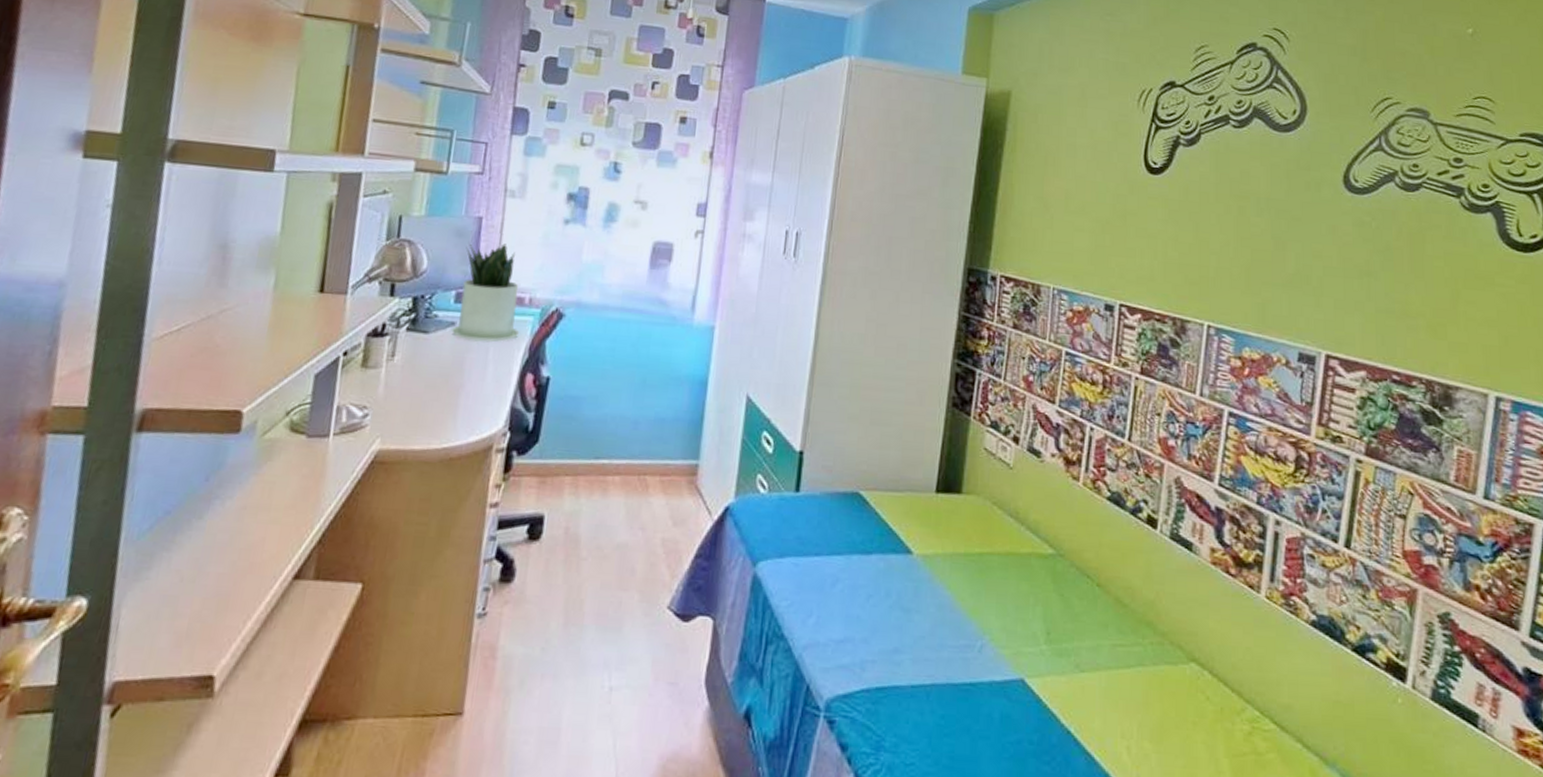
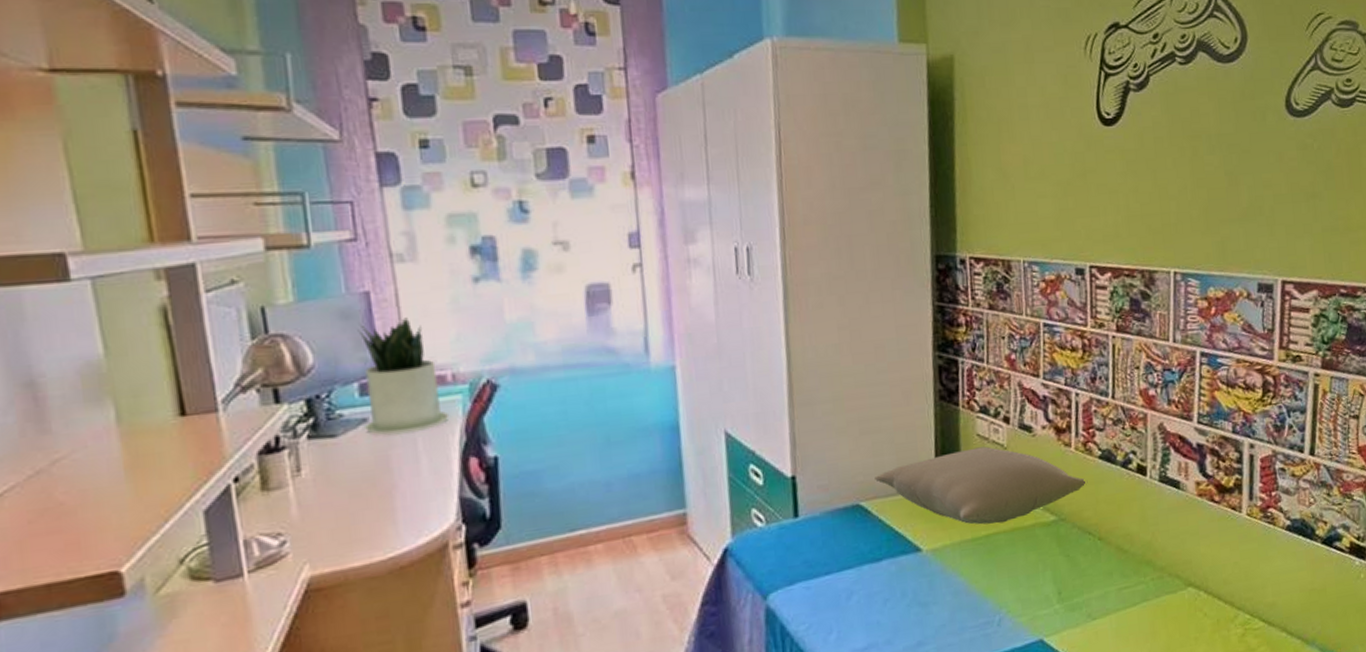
pillow: none [878,461,1092,545] -> present [875,446,1088,525]

